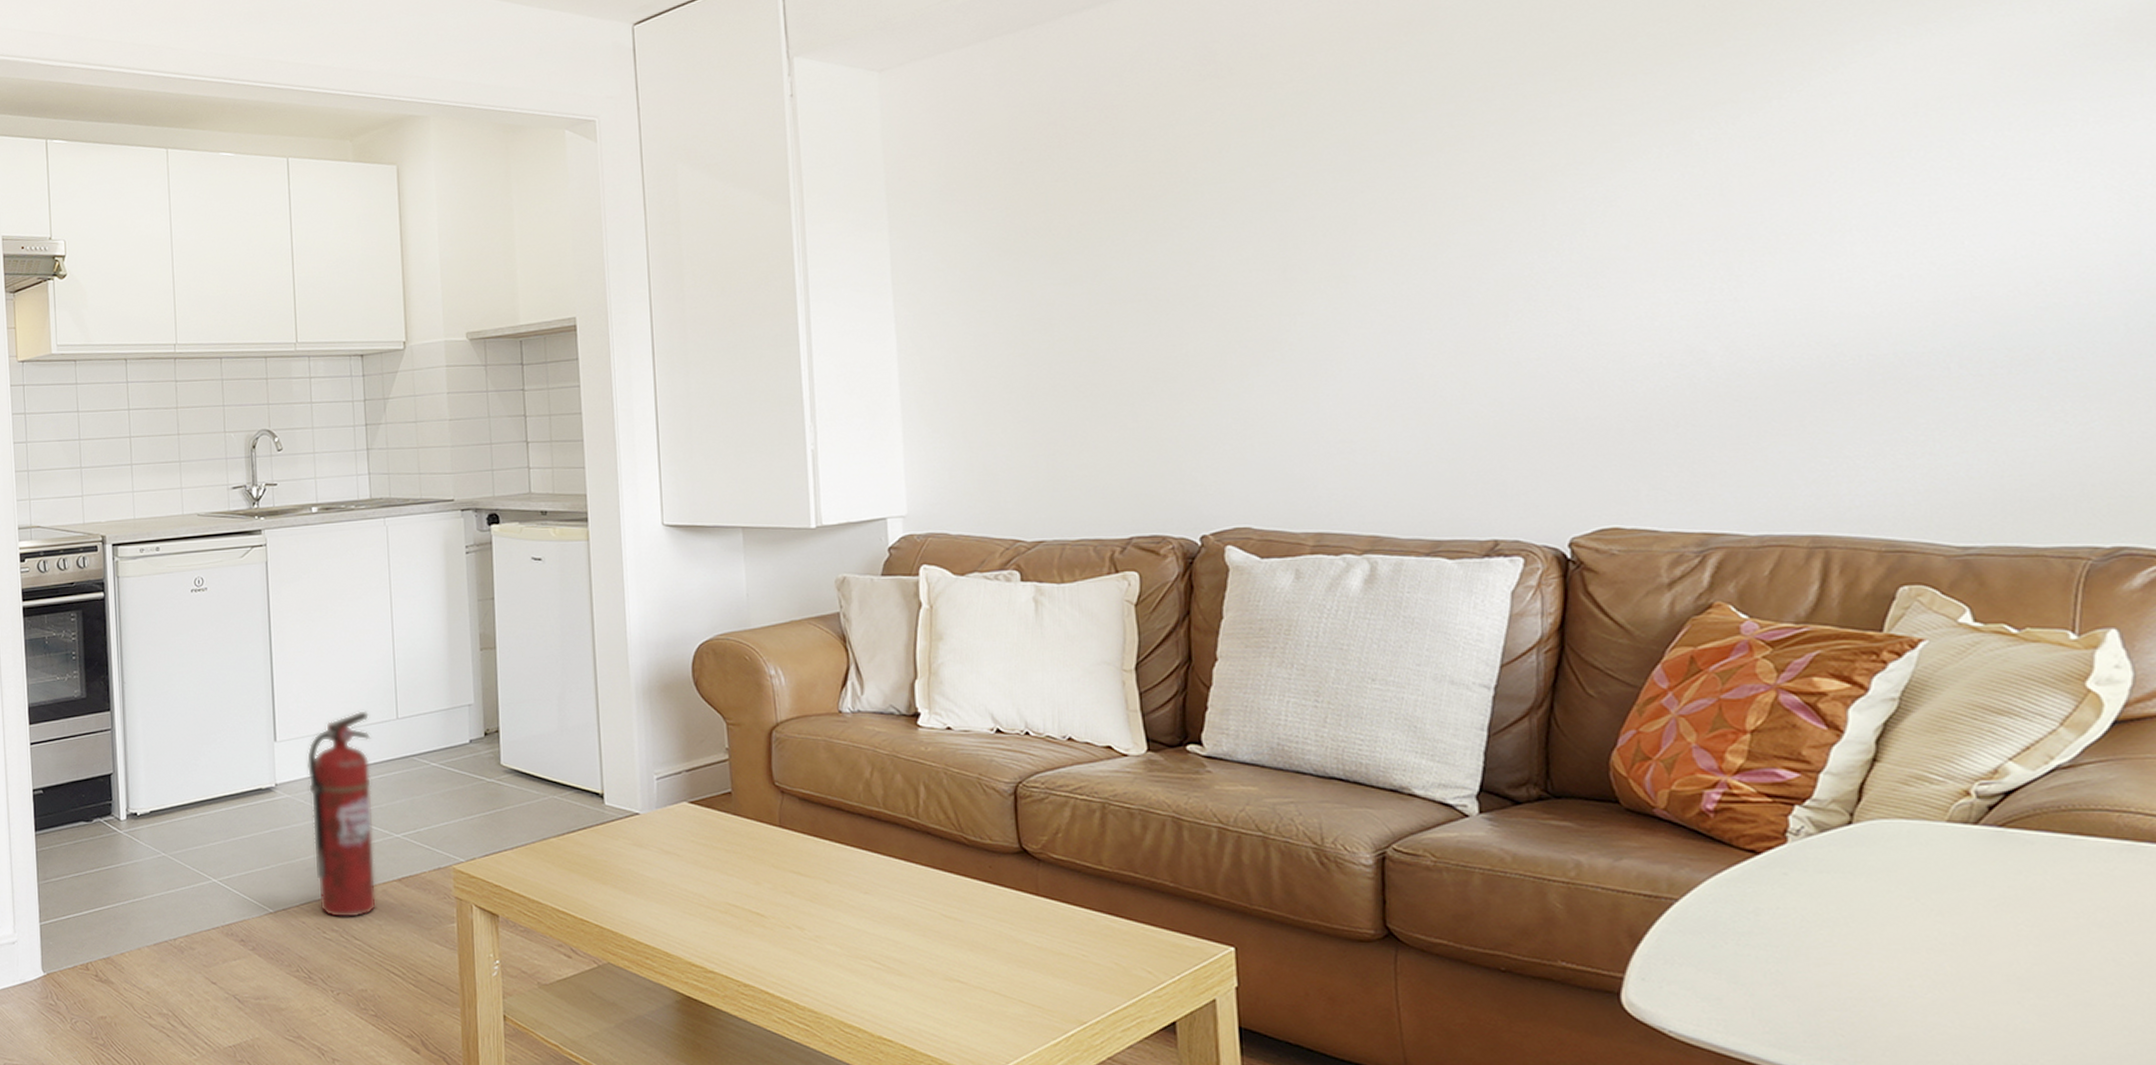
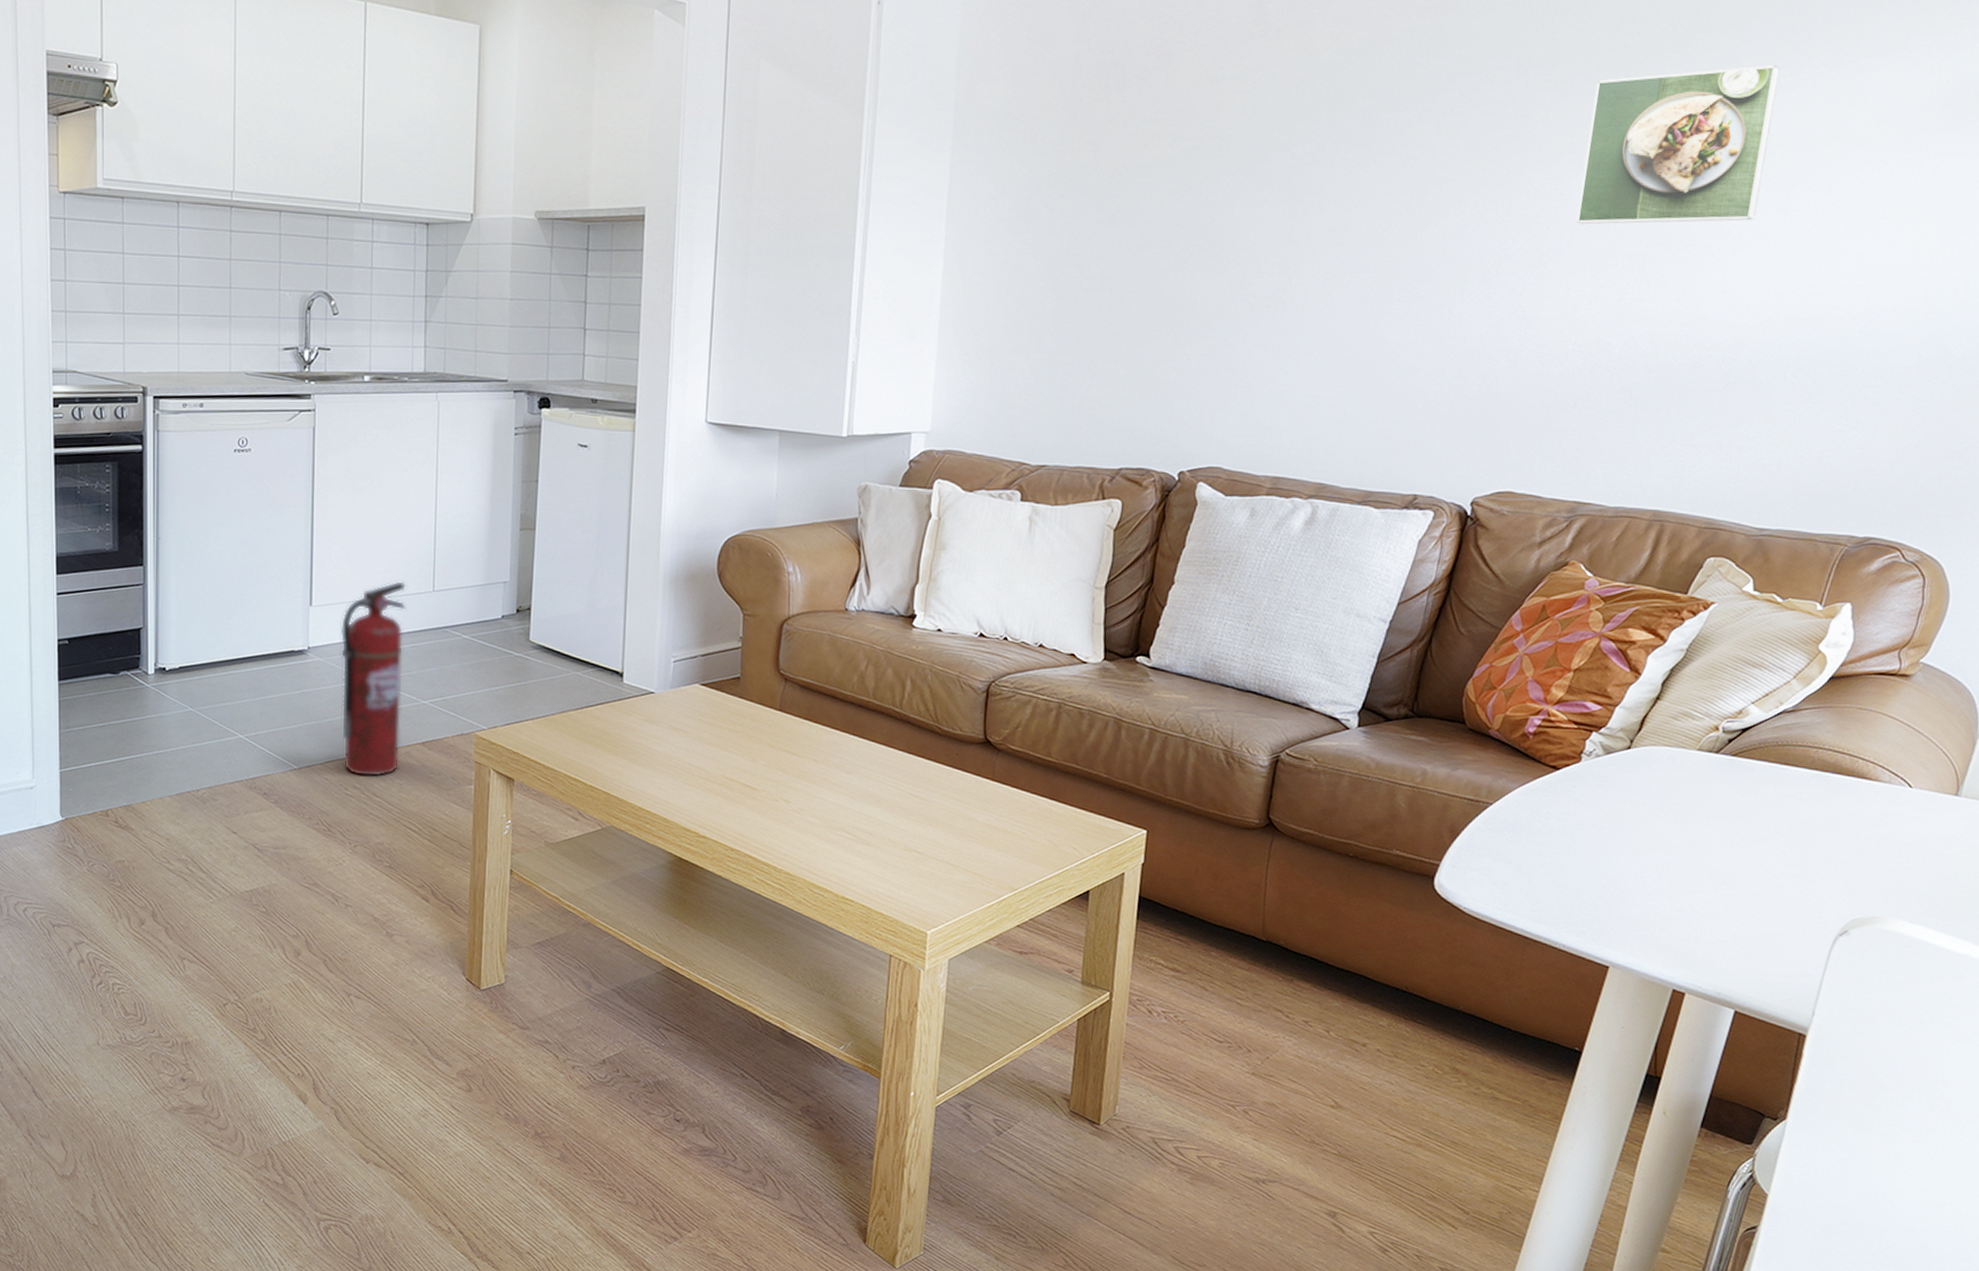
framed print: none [1621,31,1859,226] -> present [1576,65,1780,225]

